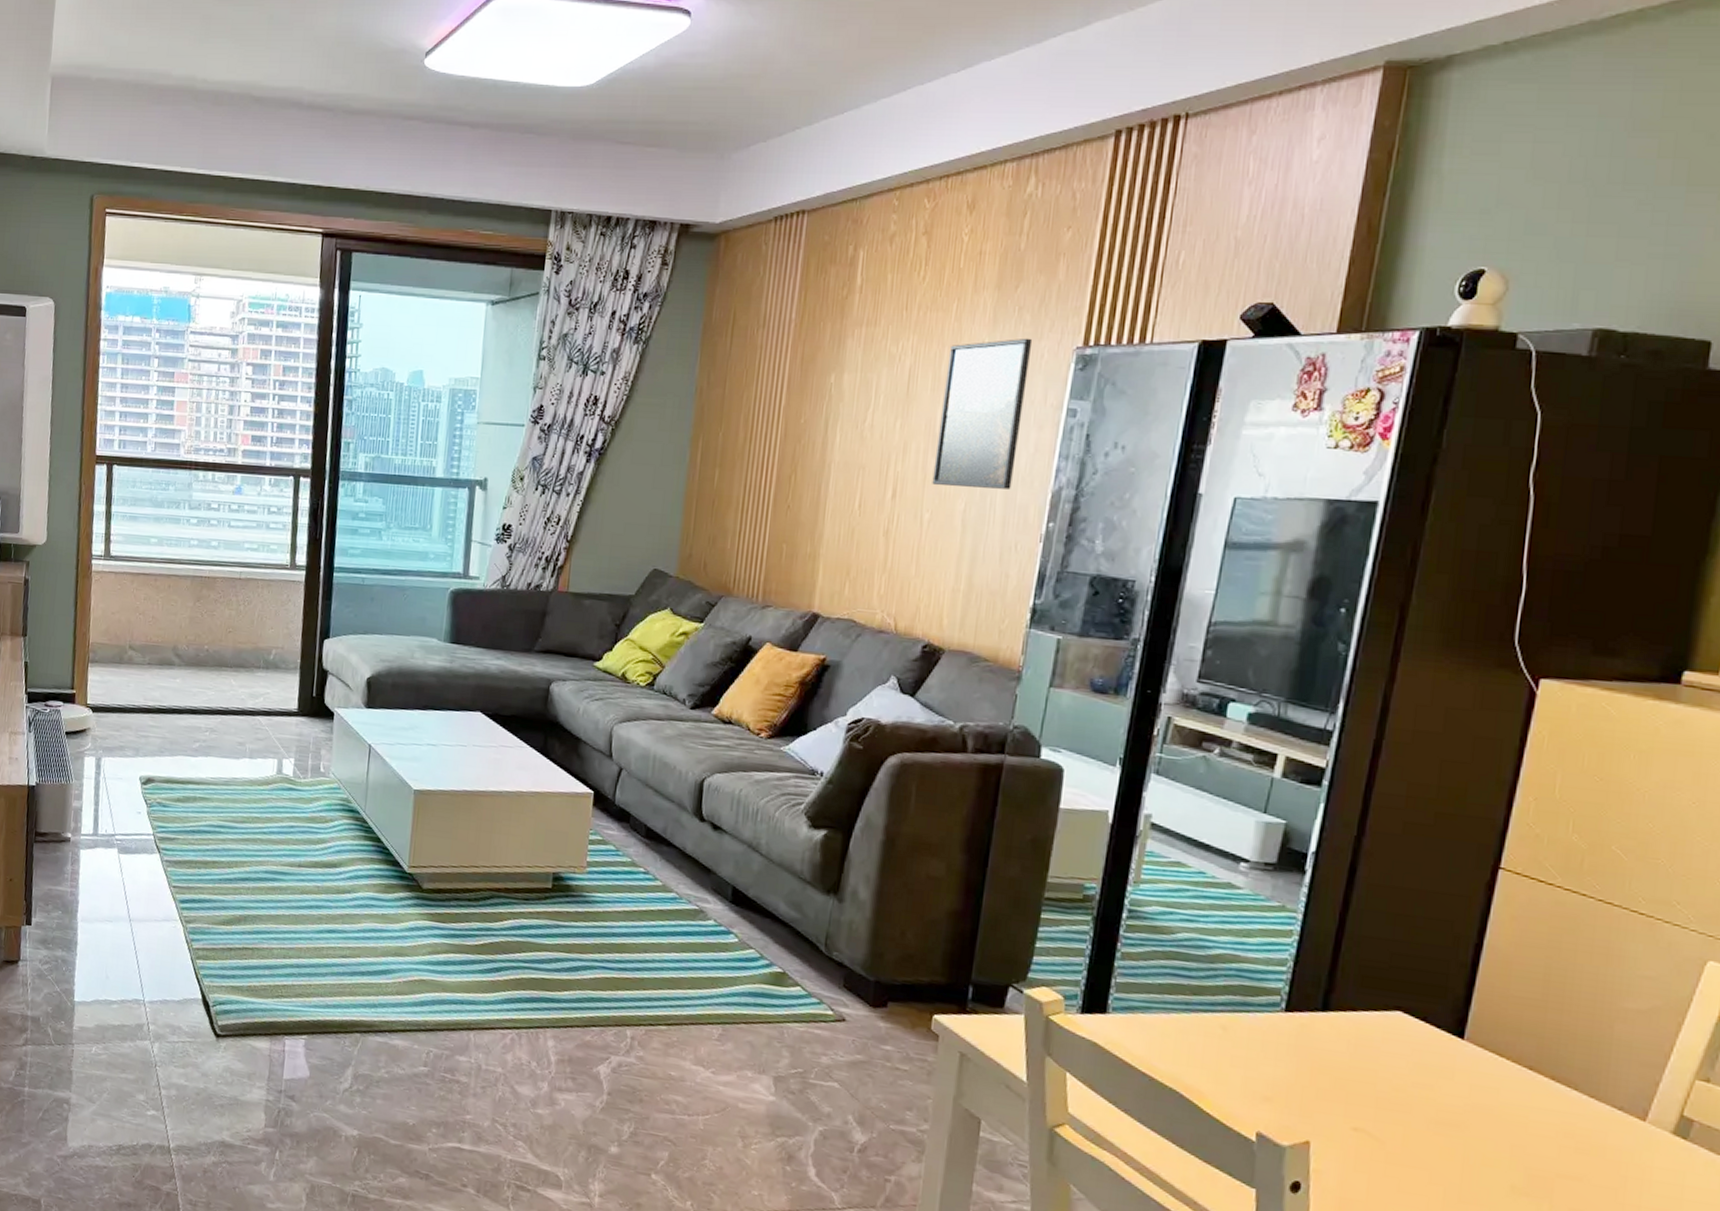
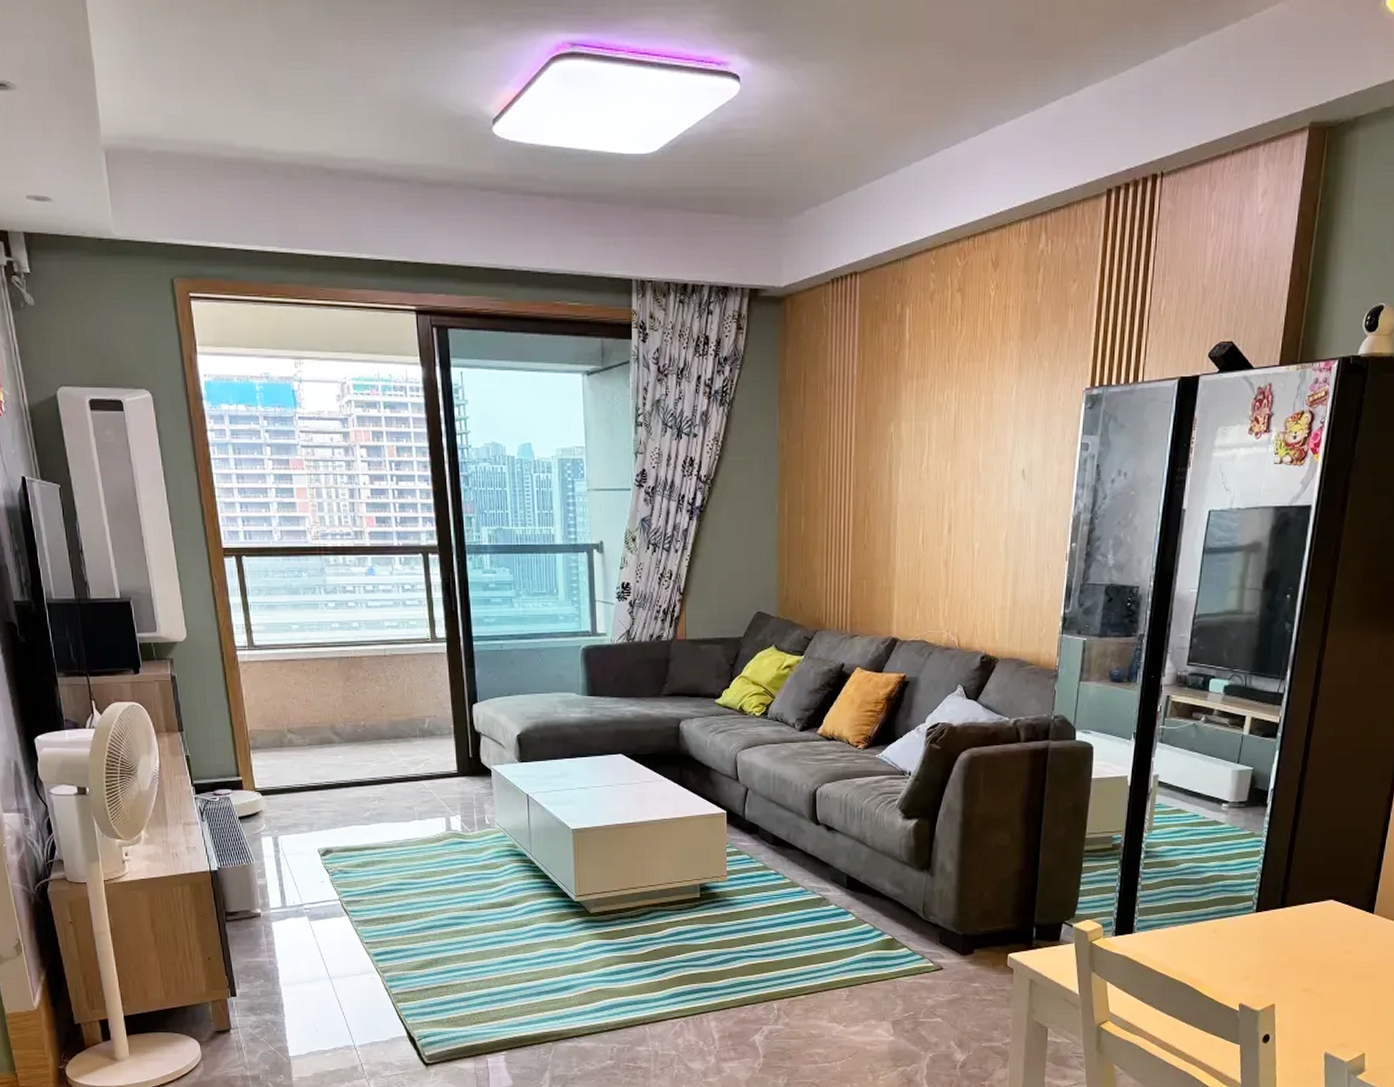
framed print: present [932,338,1033,490] -> none [979,382,1051,518]

